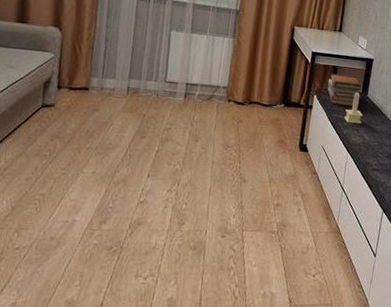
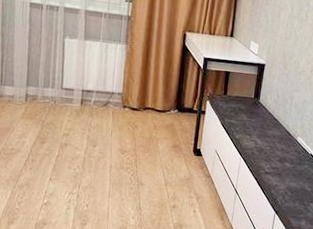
book stack: present [328,73,361,107] -> none [220,78,253,112]
candle: present [344,92,363,124] -> none [236,97,255,129]

